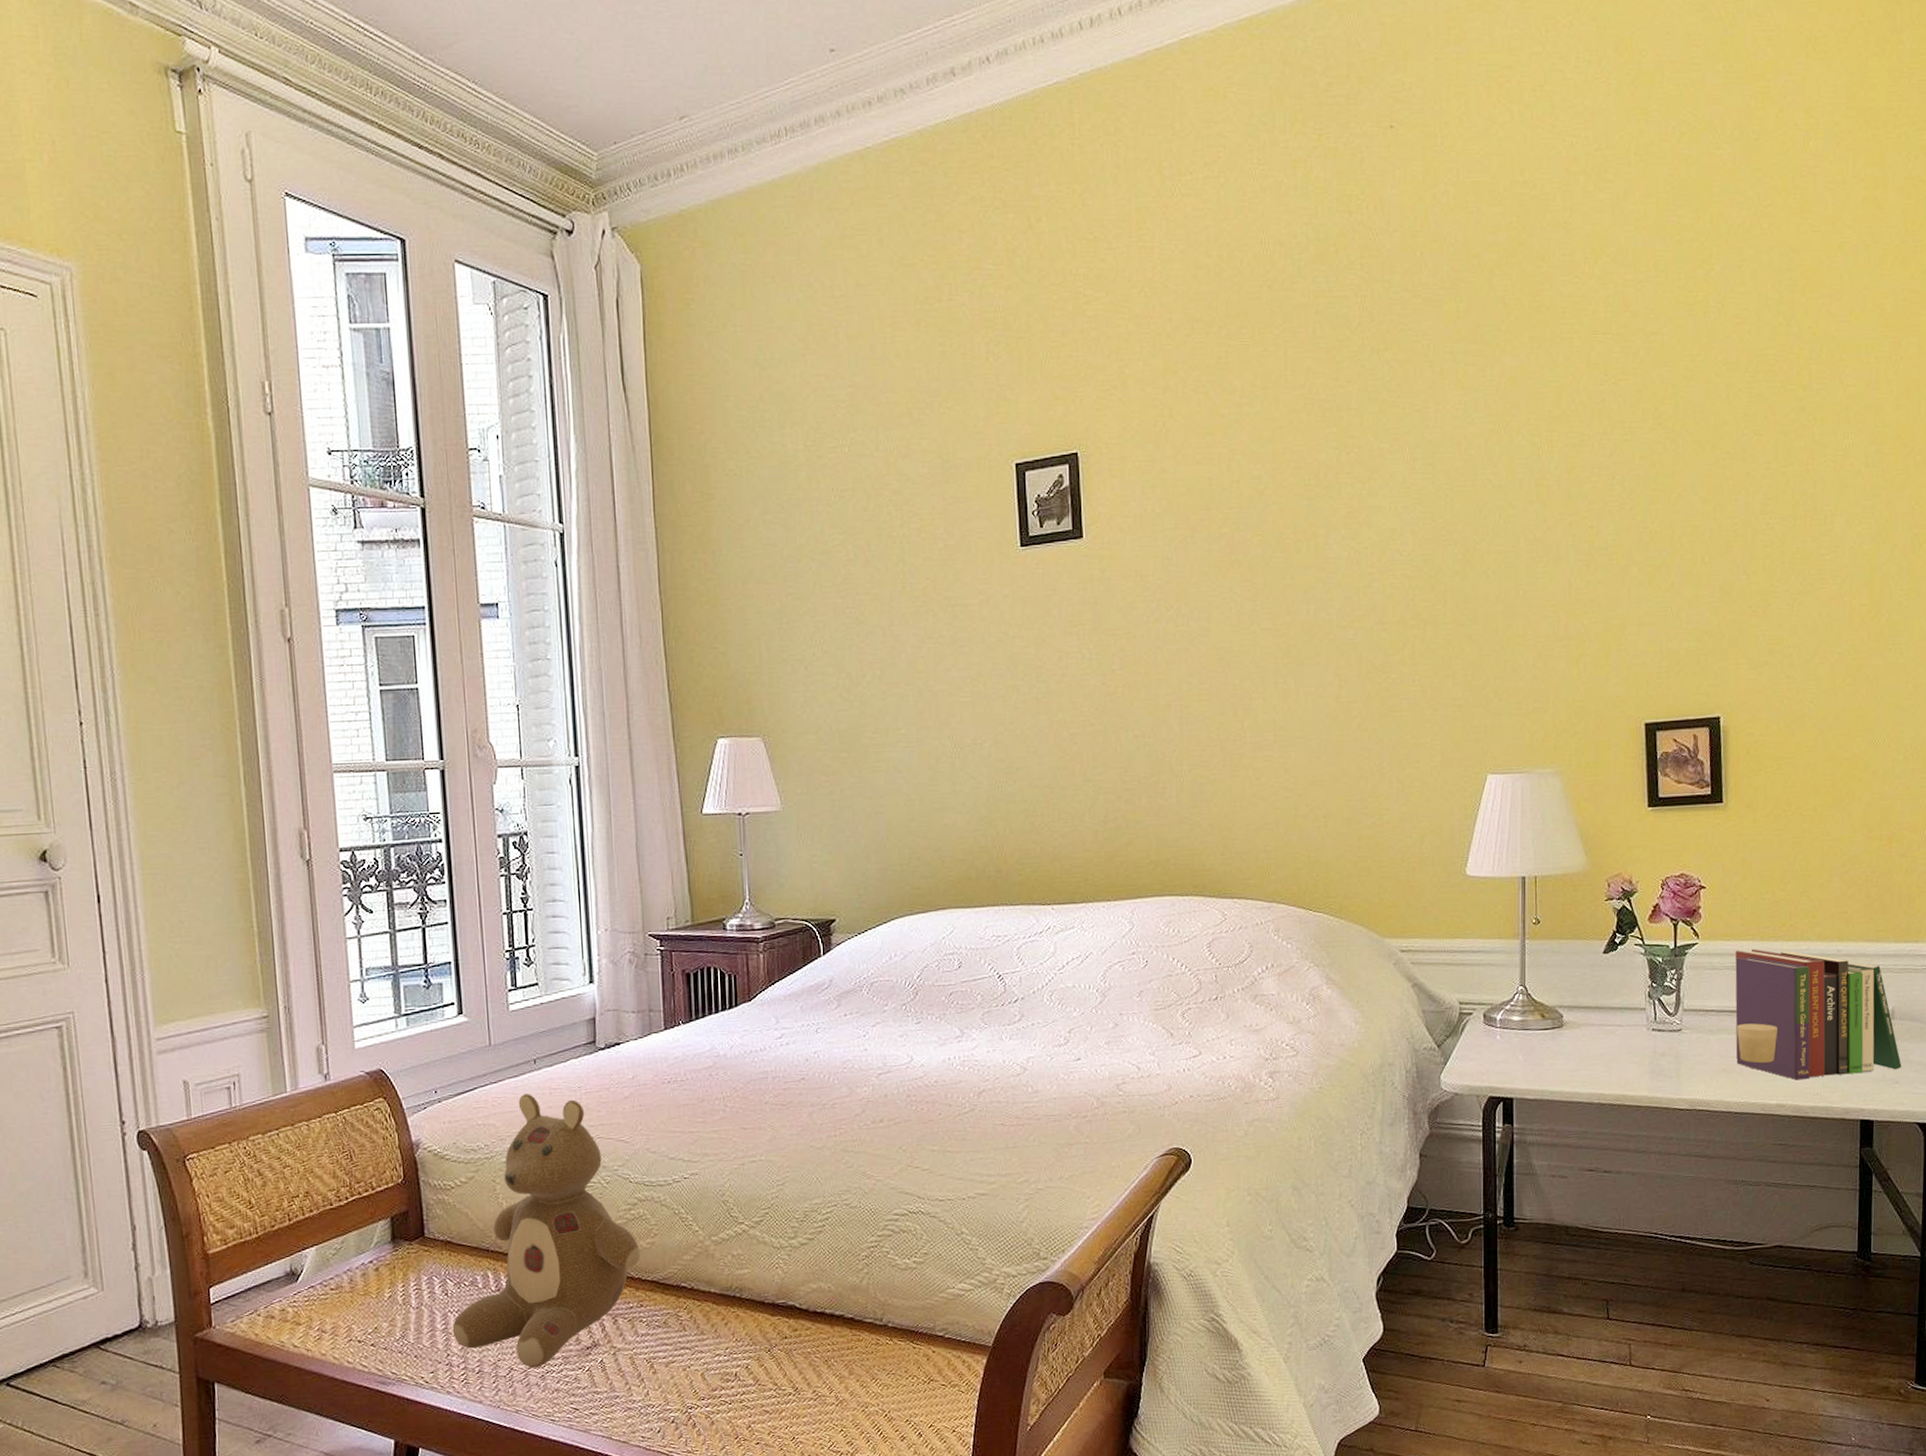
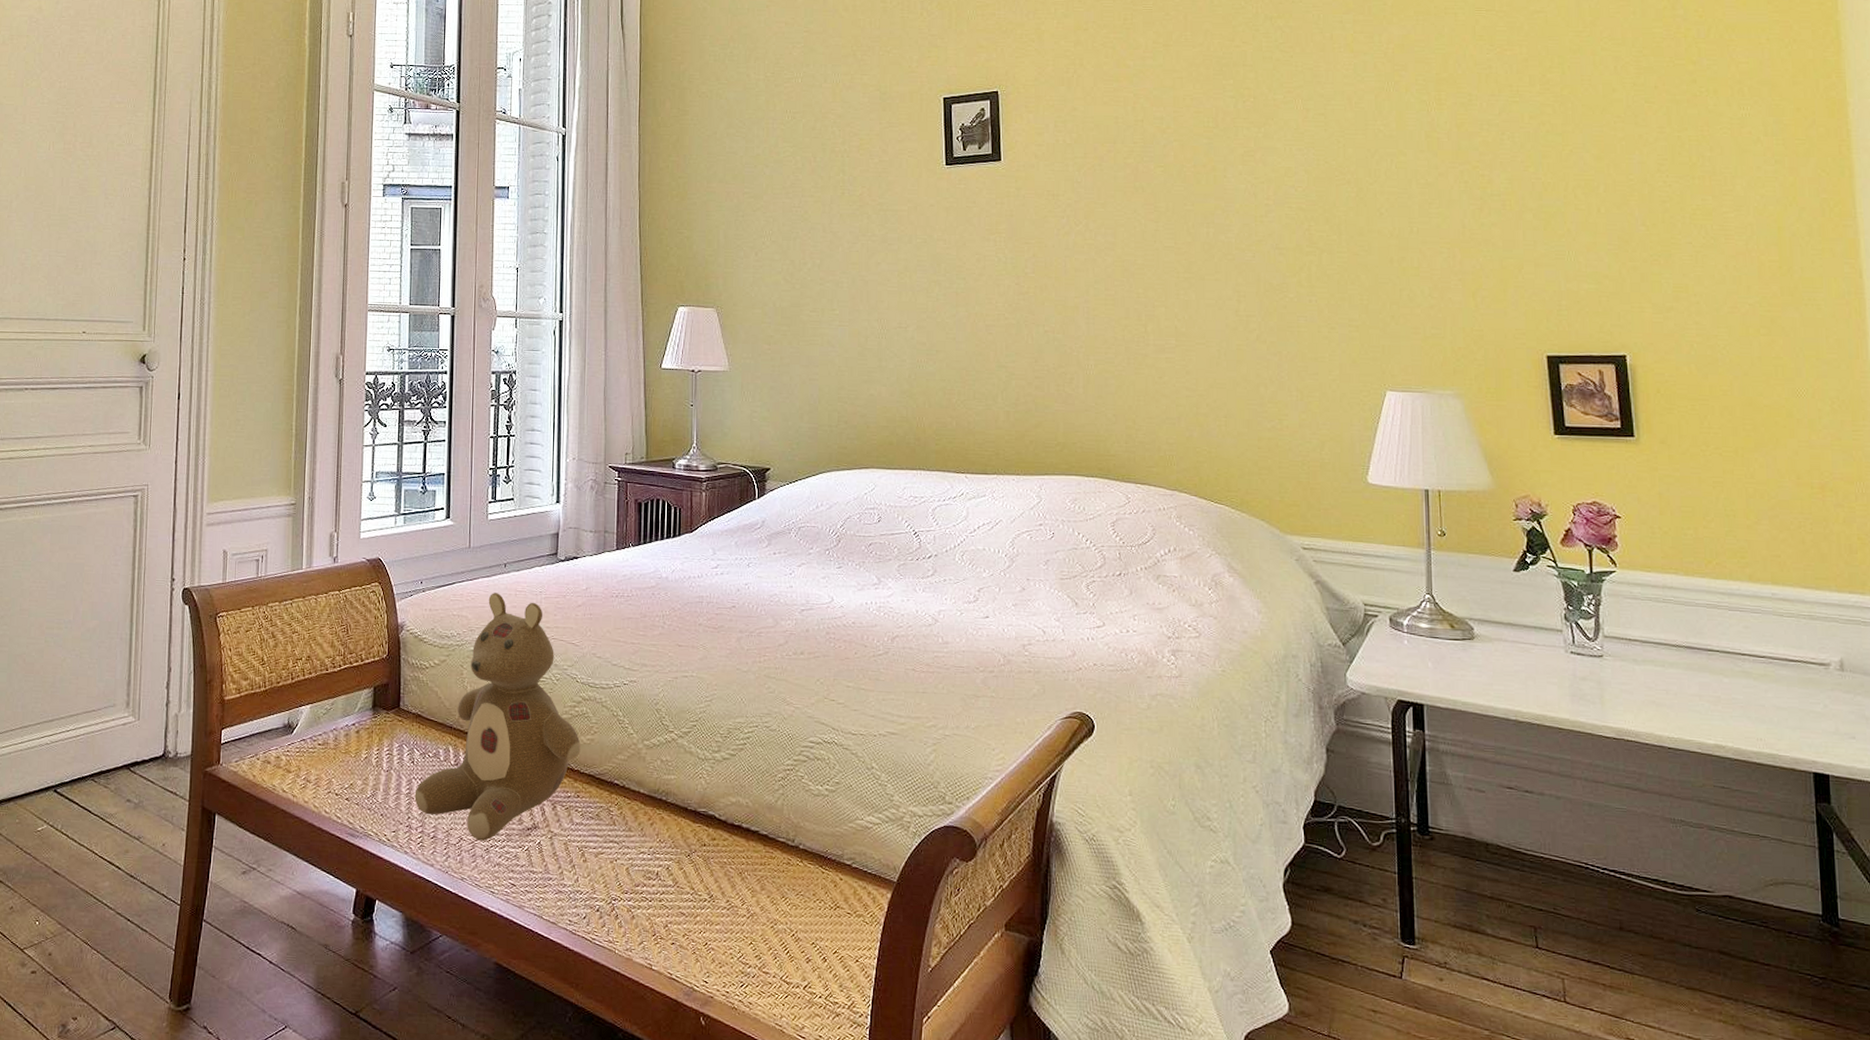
books: present [1735,949,1902,1080] -> none [1658,582,1858,724]
candle: present [1736,1023,1777,1064] -> none [1663,657,1711,701]

